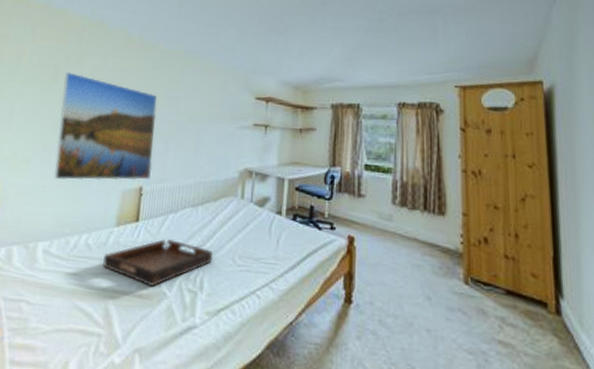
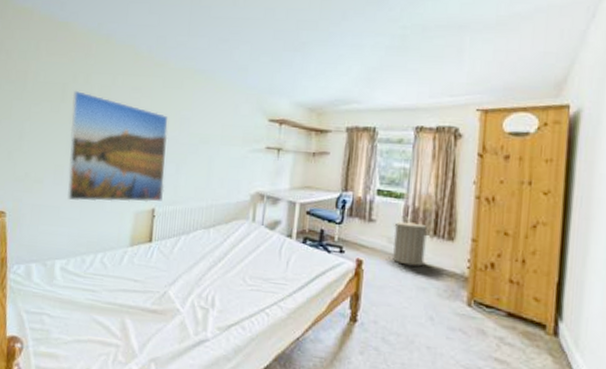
serving tray: present [102,239,213,287] -> none [118,259,225,303]
laundry hamper: none [382,192,420,243] -> present [393,218,430,267]

